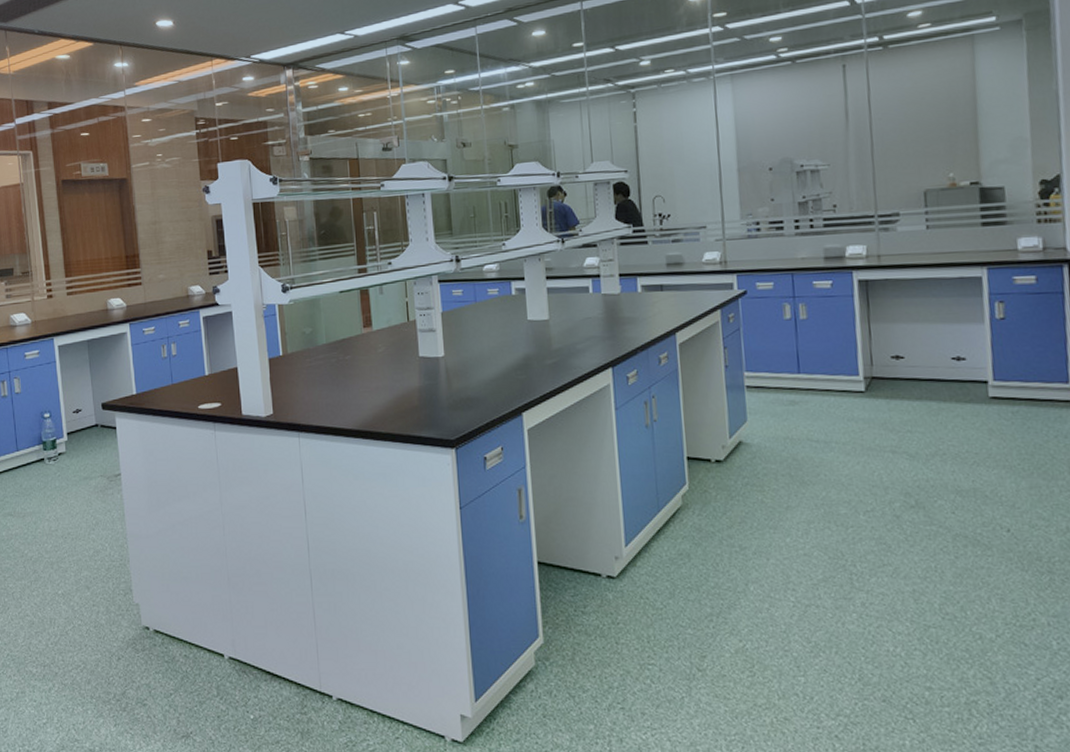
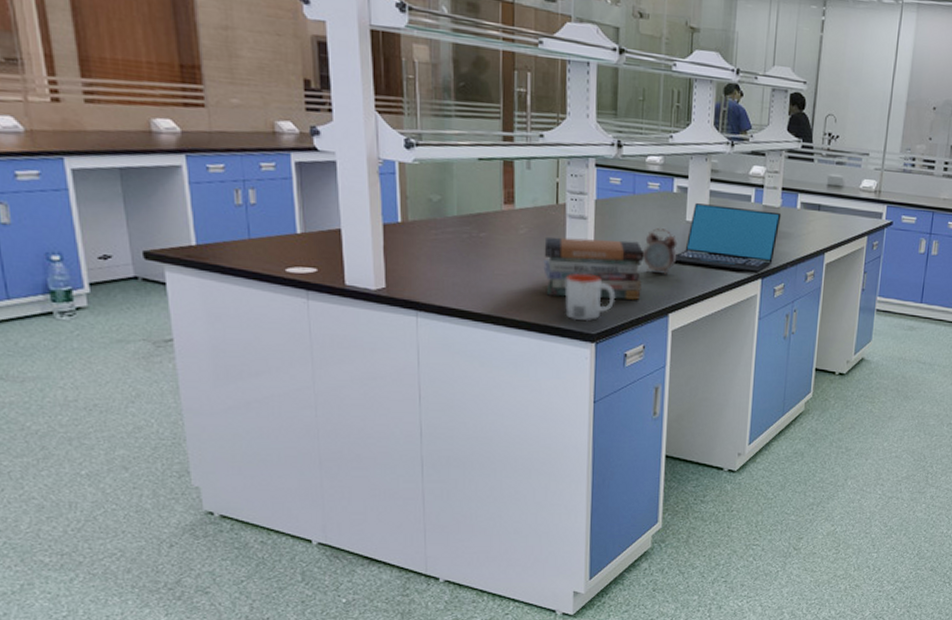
book stack: none [400,346,493,407] -> present [543,236,645,300]
mug: none [423,383,470,428] -> present [565,274,616,322]
alarm clock: none [490,330,524,374] -> present [643,228,678,274]
laptop: none [521,299,623,364] -> present [674,203,782,273]

